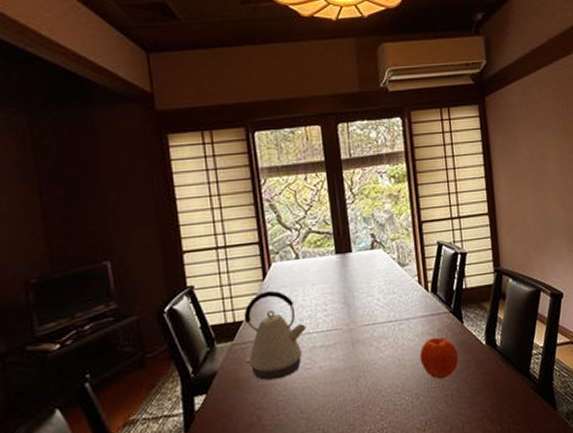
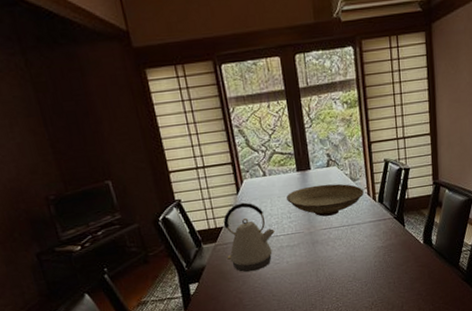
decorative bowl: none [321,269,414,310] -> present [286,183,364,217]
fruit: present [419,337,459,380] -> none [368,238,400,271]

